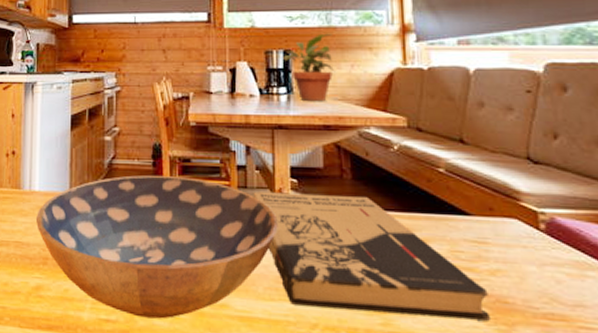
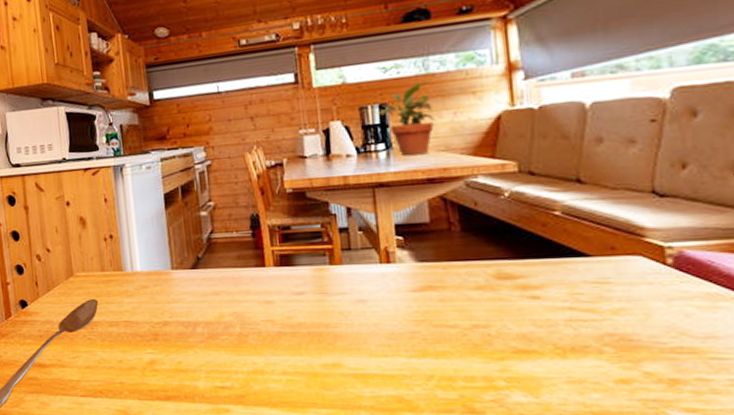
bowl: present [35,175,278,319] -> none [141,244,386,382]
book: present [253,191,492,323] -> none [357,248,615,361]

